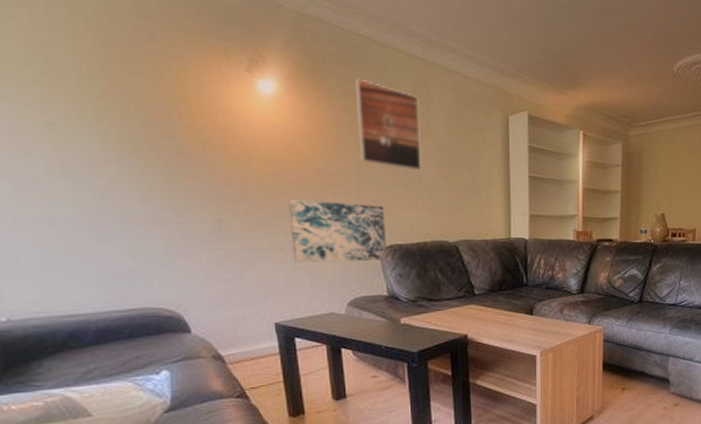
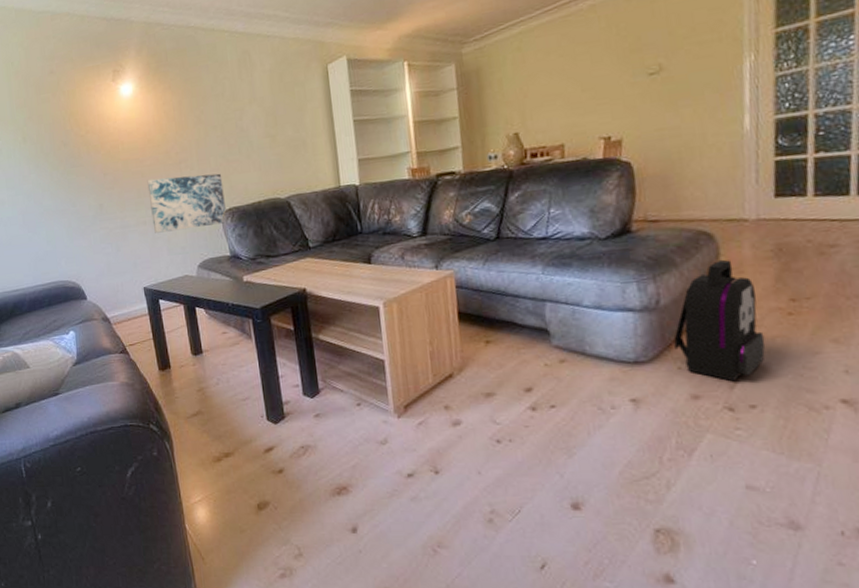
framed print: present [354,78,422,171] -> none [190,64,251,138]

